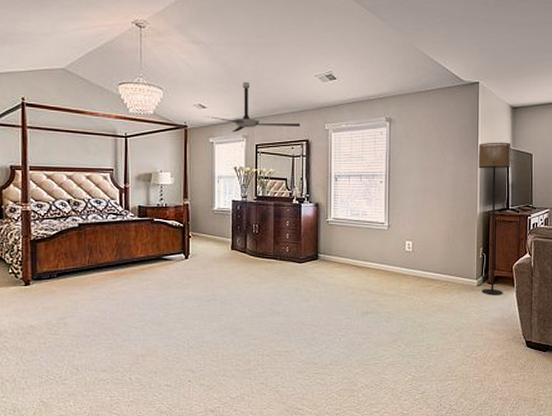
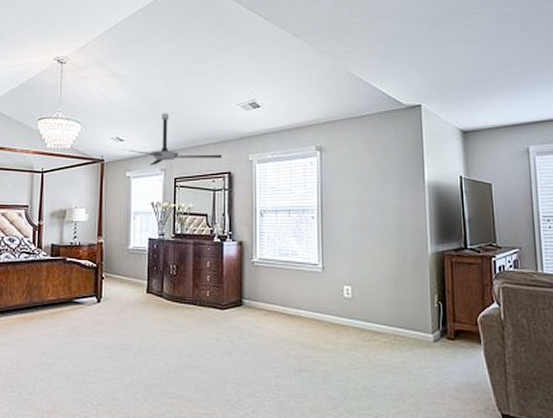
floor lamp: present [479,142,511,295] -> none [426,171,468,354]

